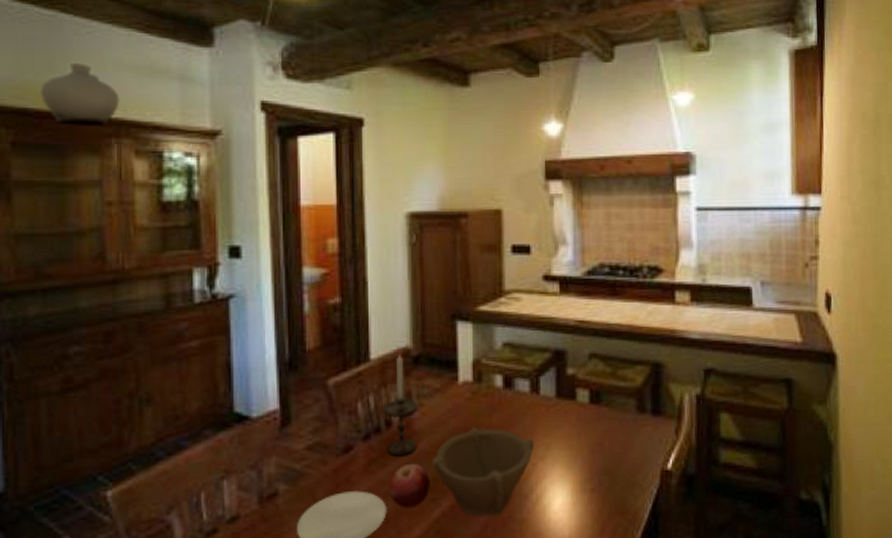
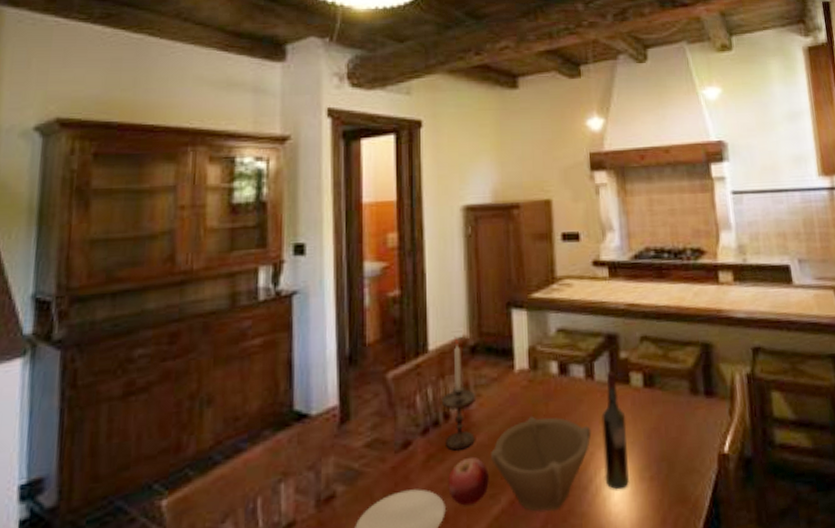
ceramic jug: present [41,63,120,128] -> none [125,80,198,137]
wine bottle: none [545,387,570,500] -> present [601,371,629,490]

